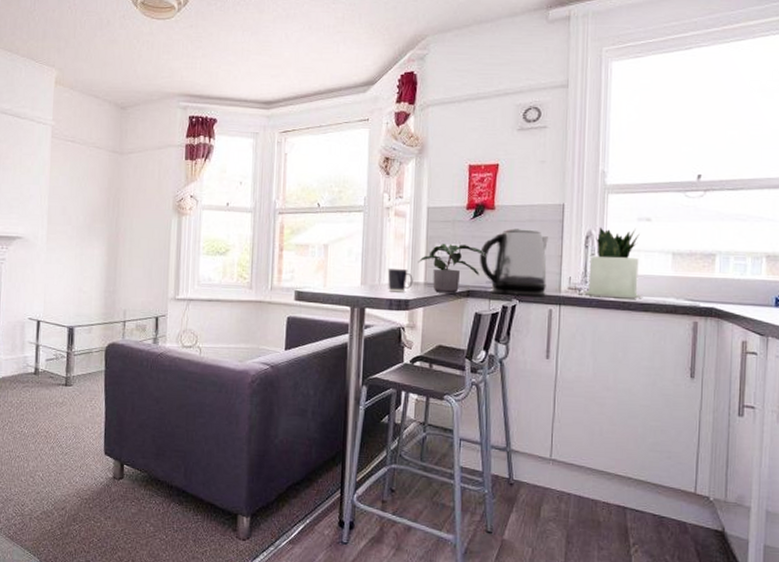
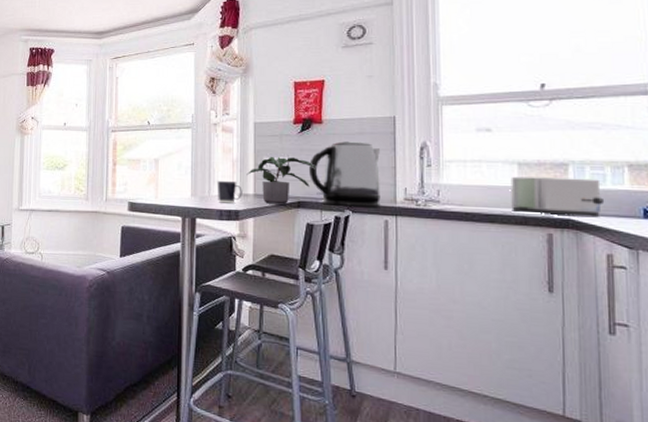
planter: present [584,227,642,299] -> none [422,138,486,210]
toaster: none [664,266,744,306] -> present [510,176,605,218]

